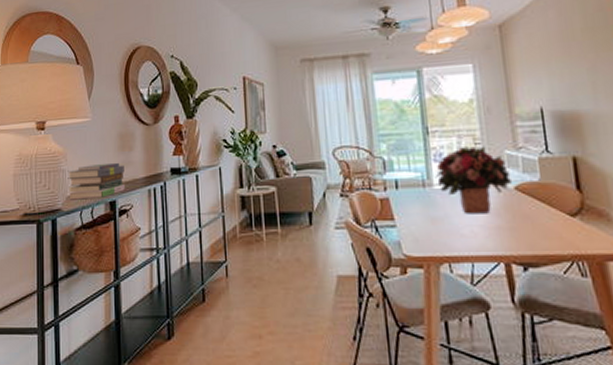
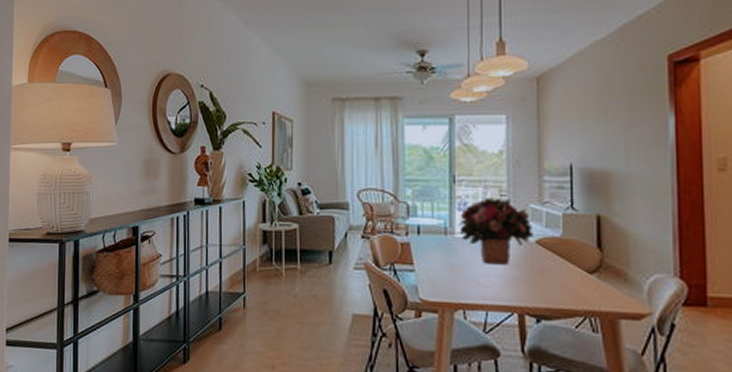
books: present [69,163,125,200] -> none [92,189,148,223]

